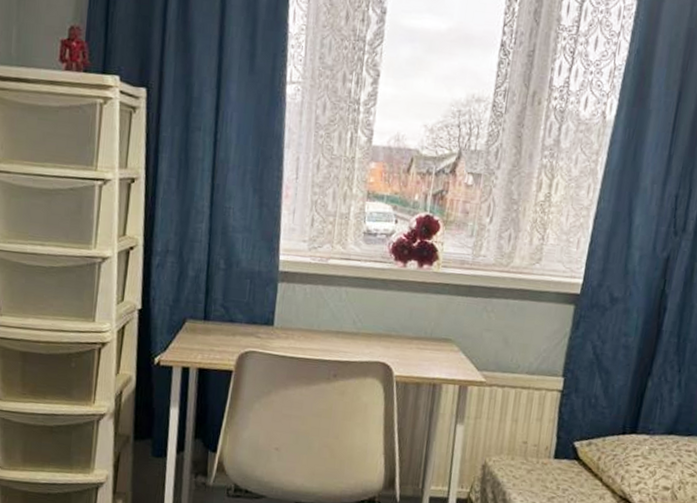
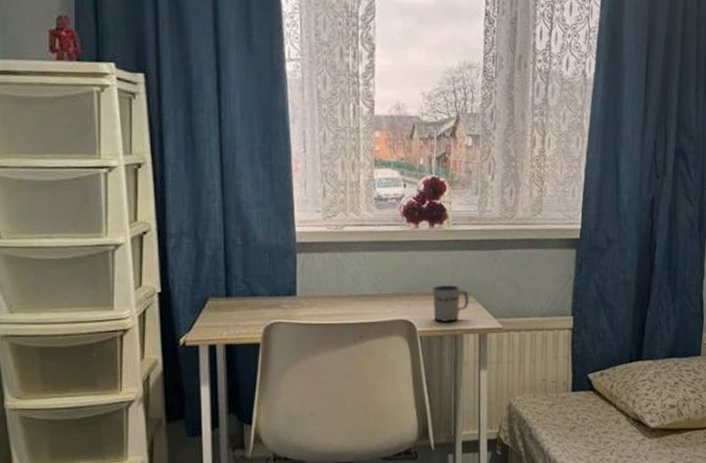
mug: none [412,329,453,370] -> present [432,285,470,322]

